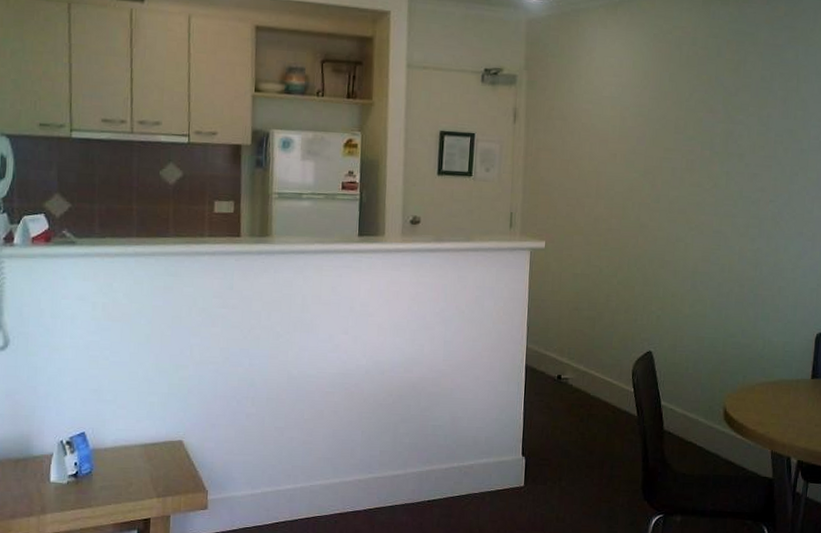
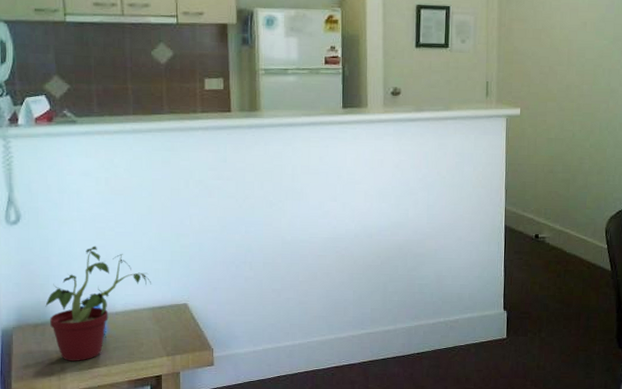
potted plant: none [29,375,145,501] -> present [45,245,151,361]

